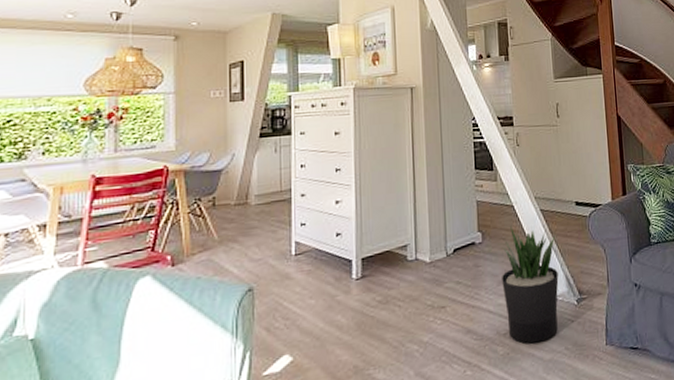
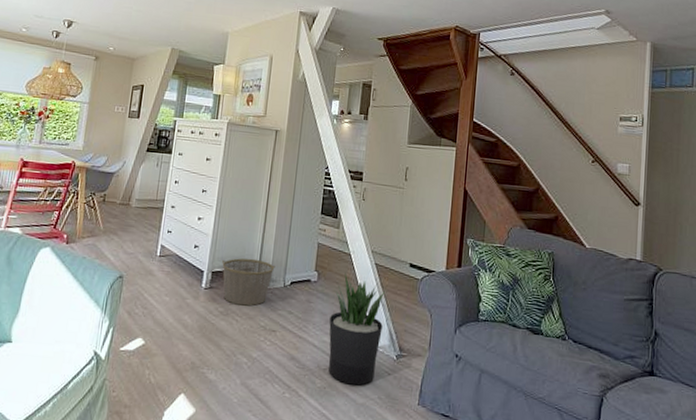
basket: none [372,233,434,289] -> present [222,258,275,306]

